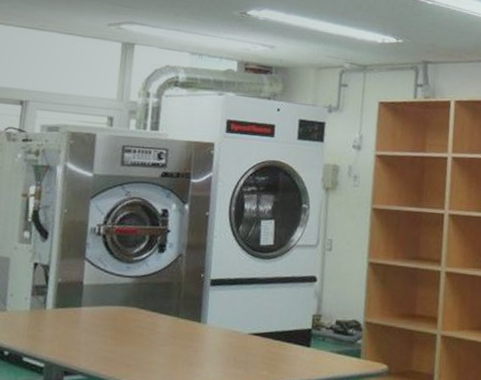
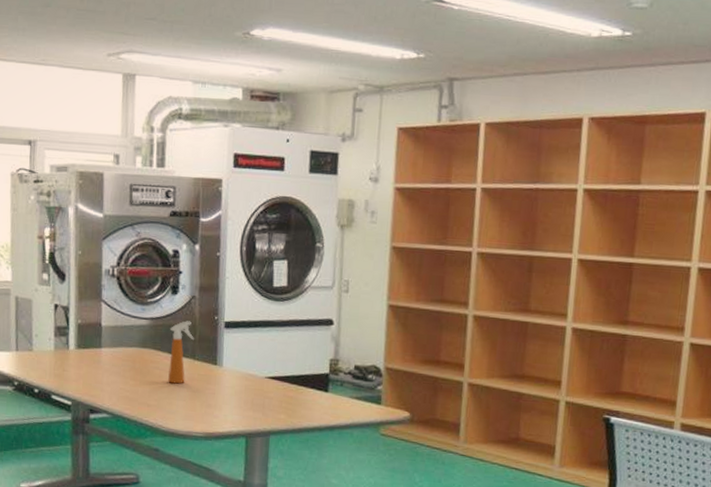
spray bottle: none [150,278,179,343] -> present [168,321,194,384]

